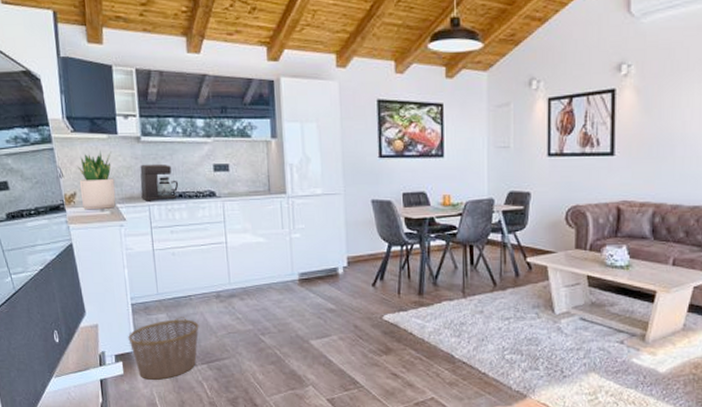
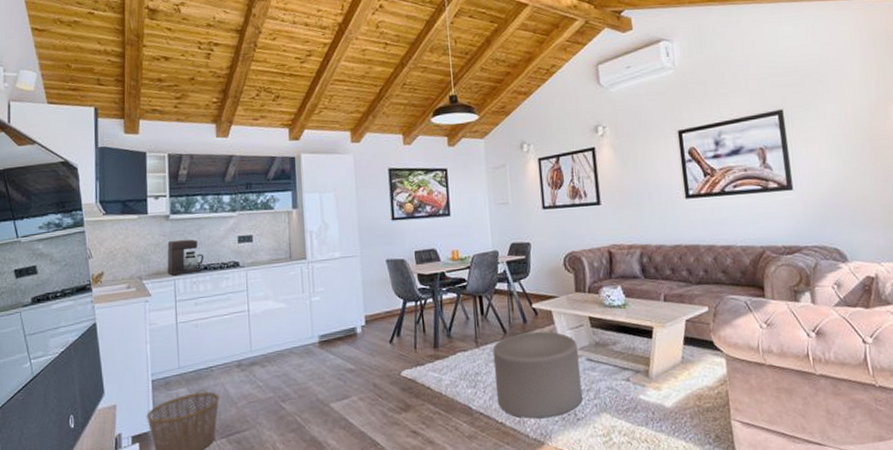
planter: present [77,150,116,210] -> none [107,230,143,289]
pouf: none [480,286,571,373] -> present [492,331,583,420]

